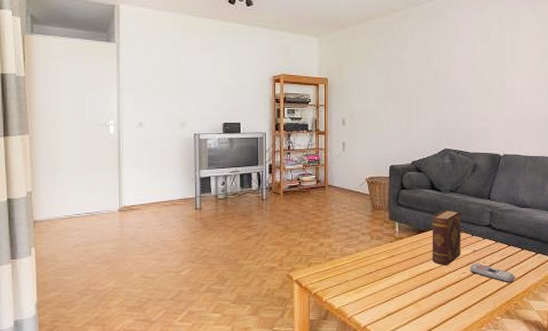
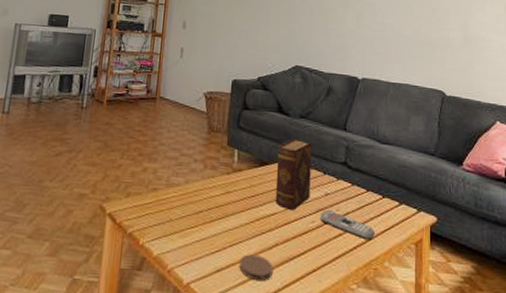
coaster: none [405,301,432,319] -> present [239,254,273,281]

